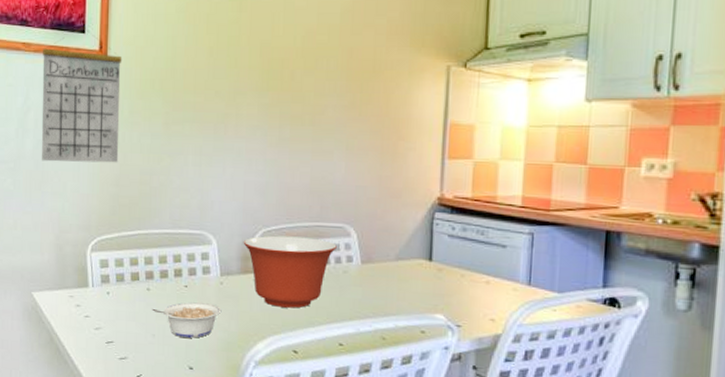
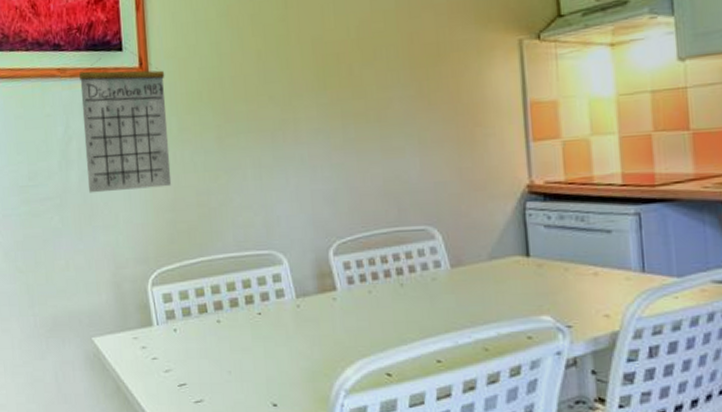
legume: present [152,302,222,338] -> none [225,330,302,371]
mixing bowl: present [243,235,337,308] -> none [317,245,421,326]

